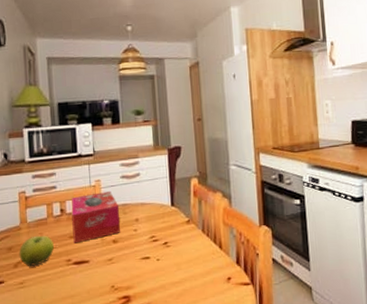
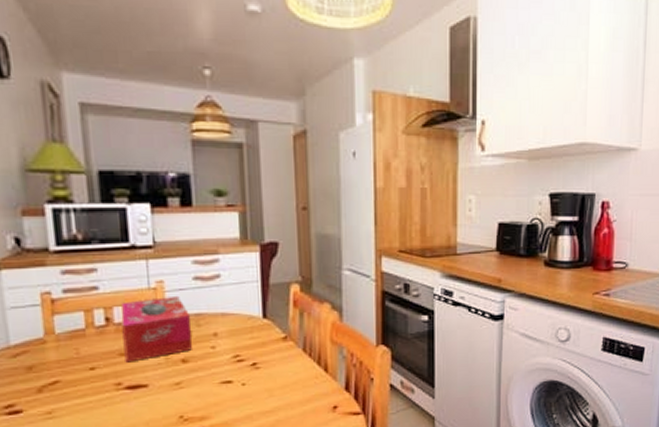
fruit: present [19,235,54,266] -> none [44,351,97,391]

